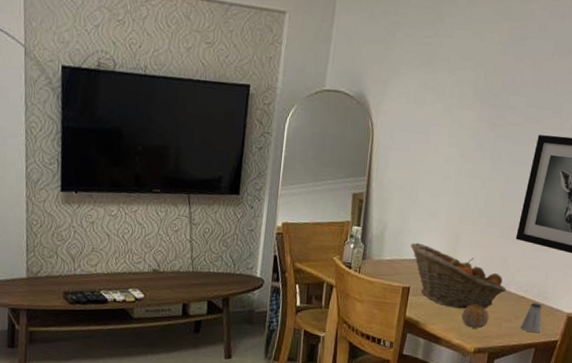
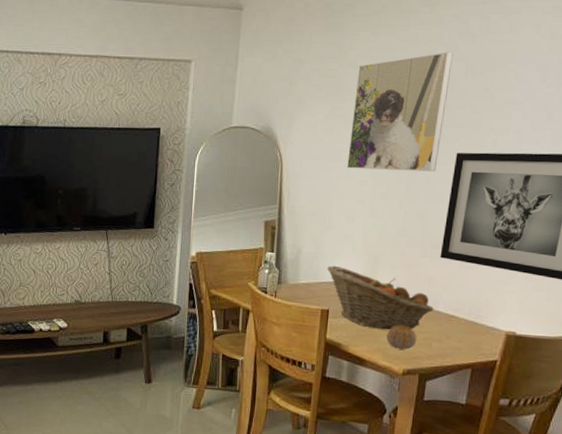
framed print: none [436,29,543,153] -> present [347,52,453,172]
saltshaker: present [520,302,542,333] -> none [453,321,477,353]

